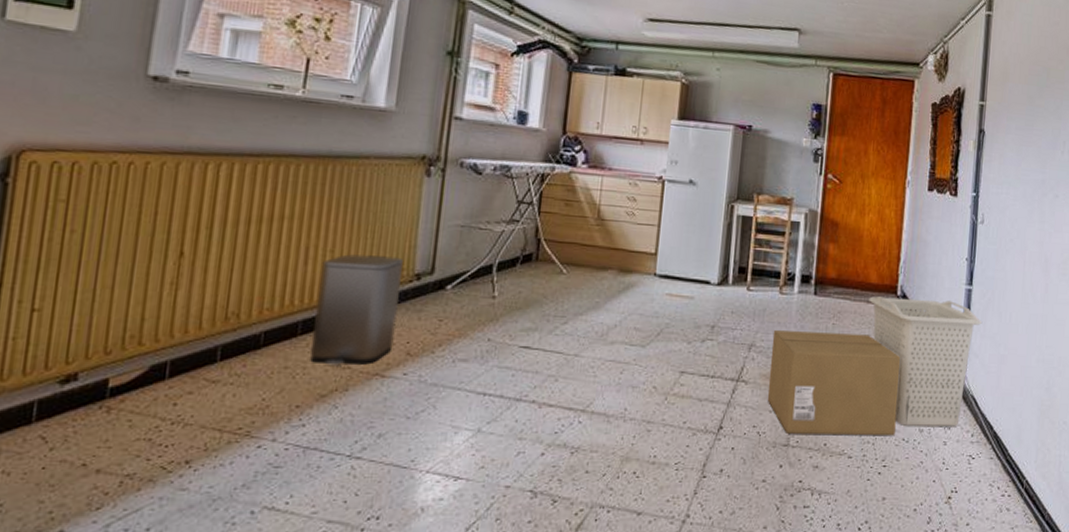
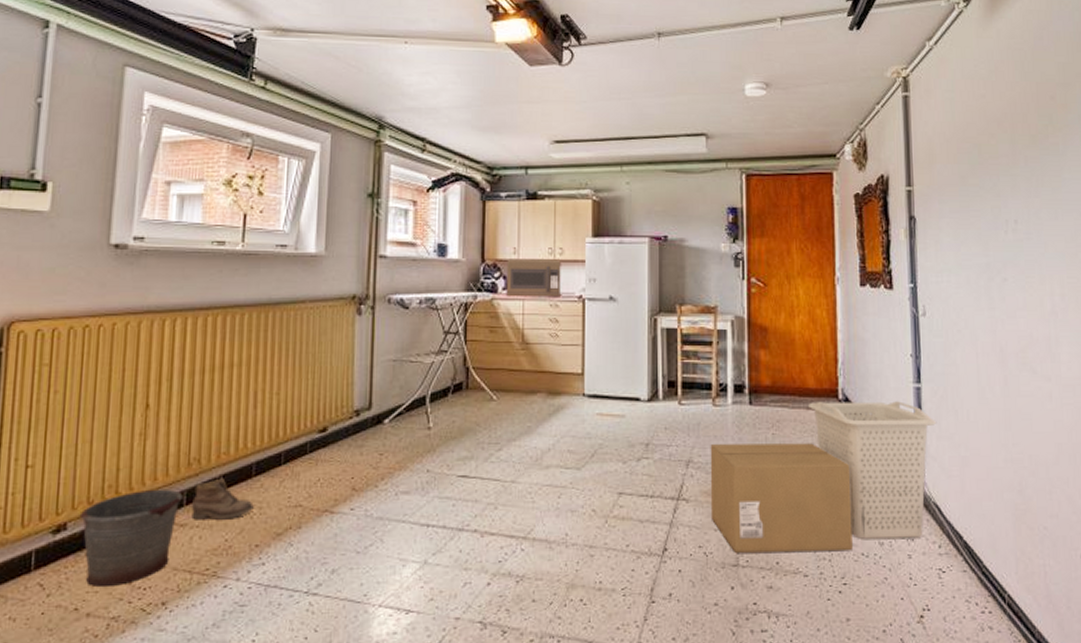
bucket: none [93,342,217,442] -> present [79,489,183,586]
boot: none [225,335,297,378] -> present [191,478,254,520]
pedal bin: present [310,254,403,365] -> none [265,395,342,504]
microwave: none [585,133,644,176] -> present [506,259,561,297]

